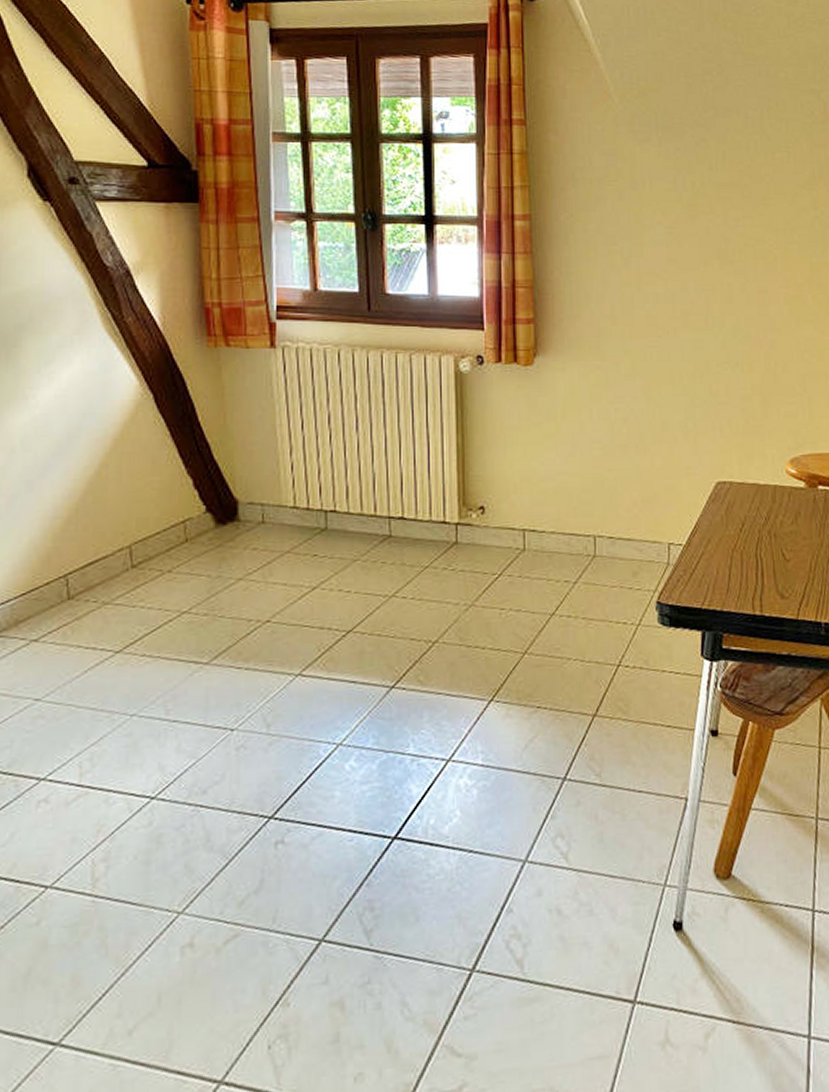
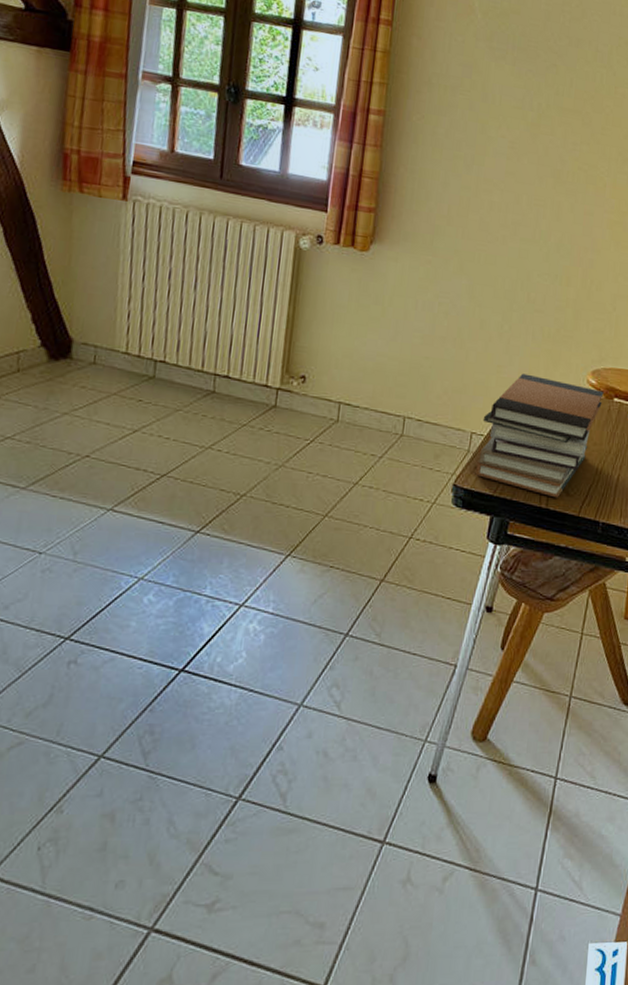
book stack: none [678,472,807,603] -> present [475,373,604,498]

